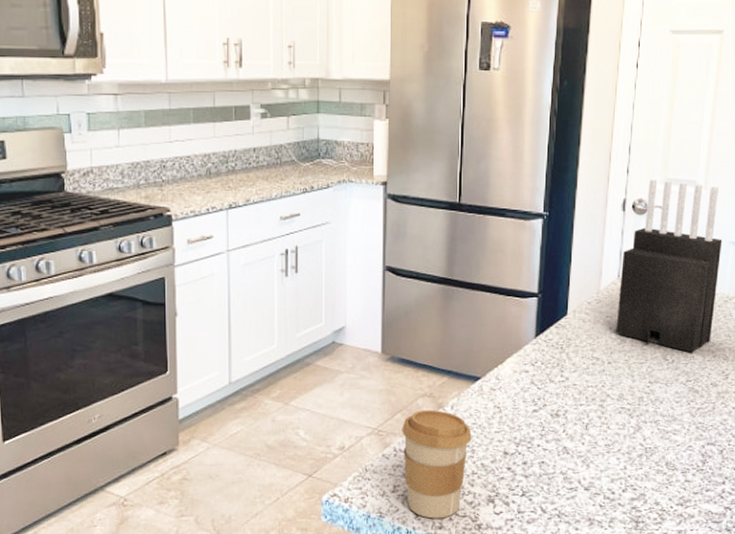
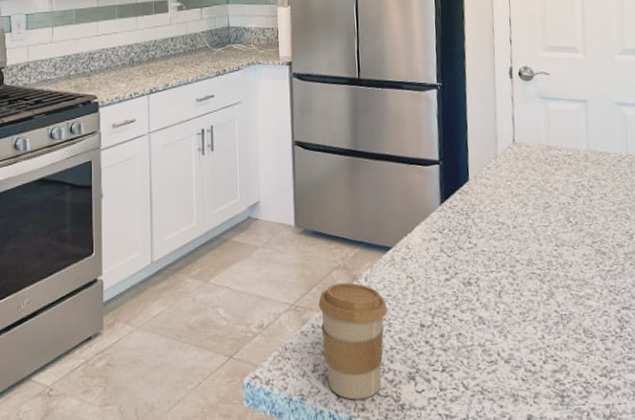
knife block: present [616,179,723,353] -> none [515,48,611,214]

